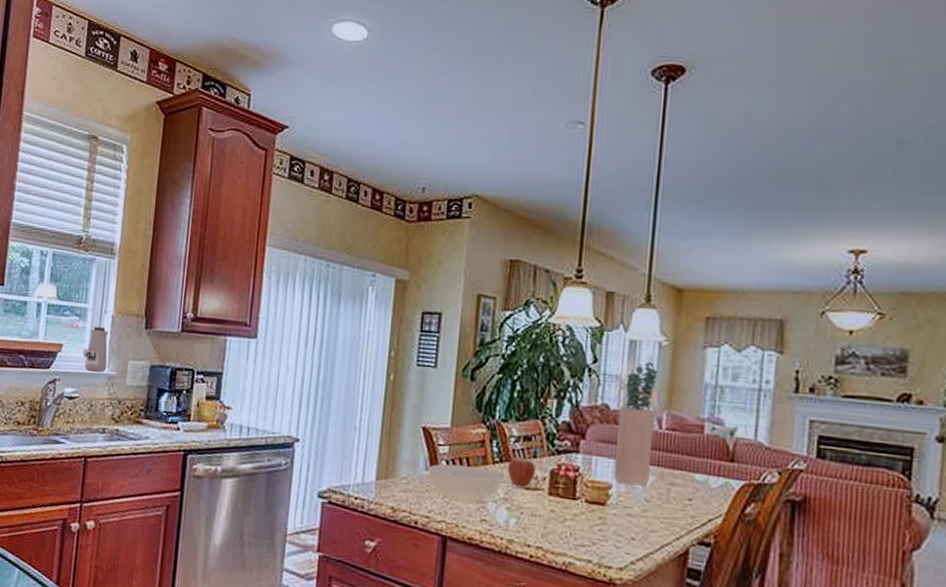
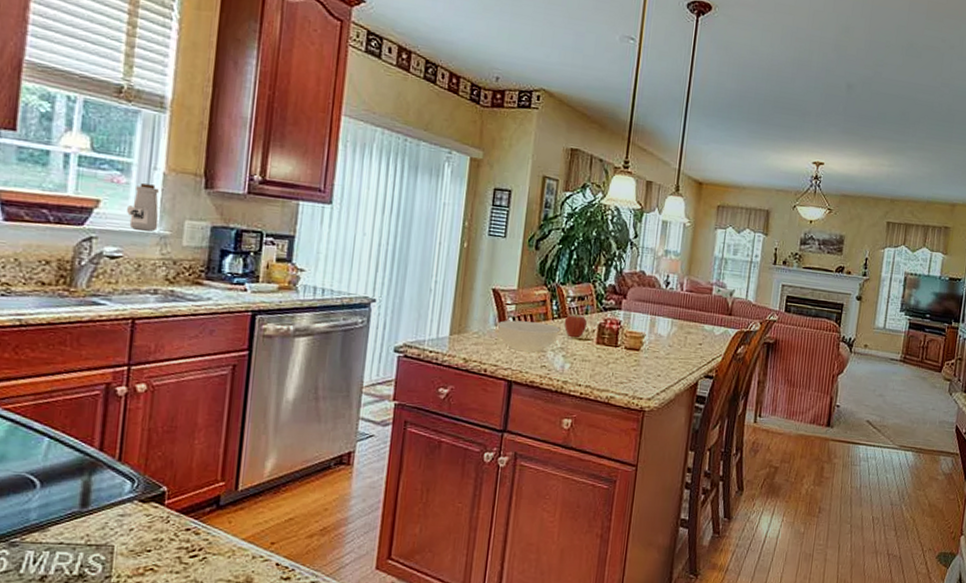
vase: present [614,356,658,487] -> none [647,234,682,335]

